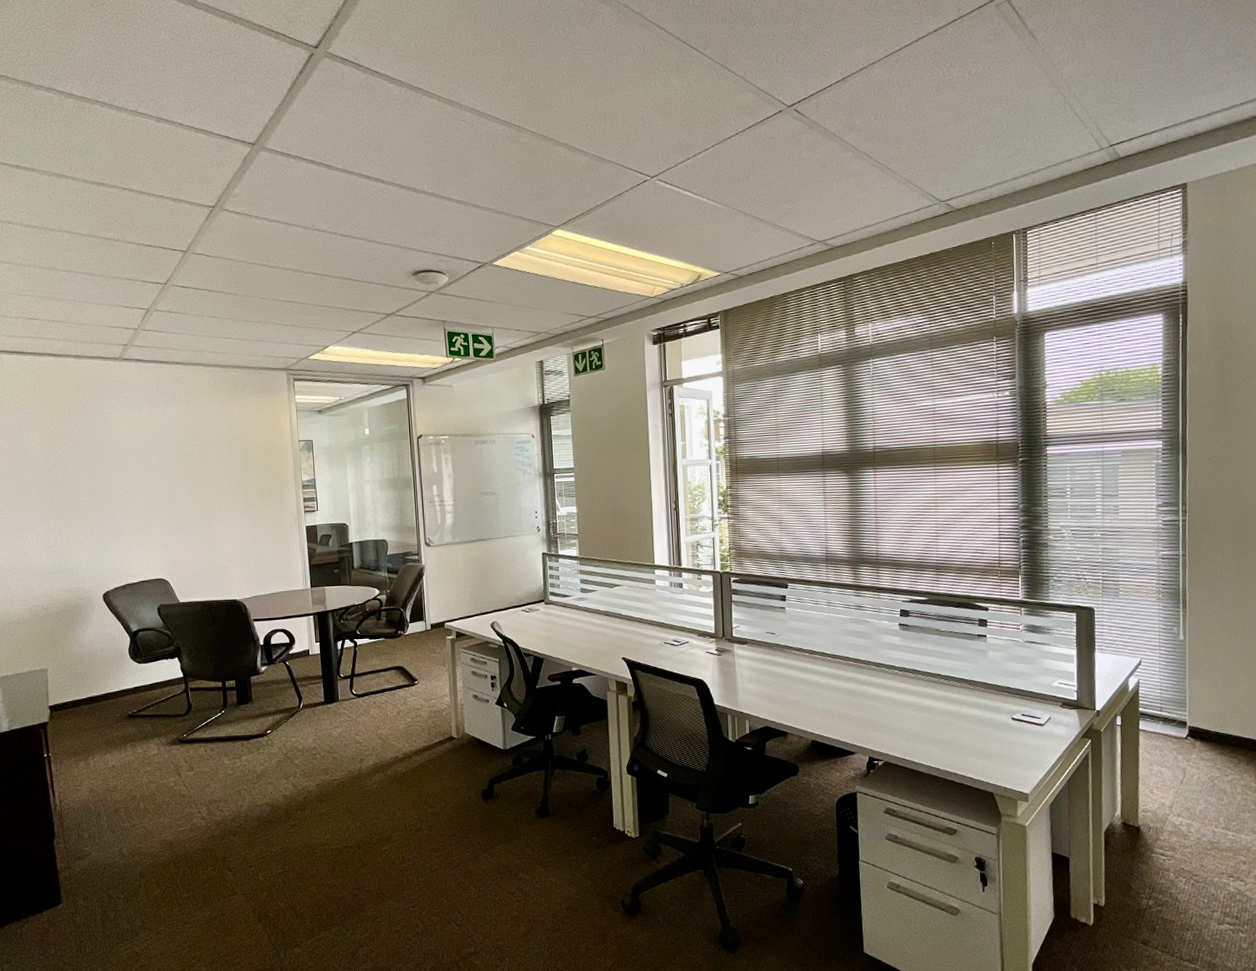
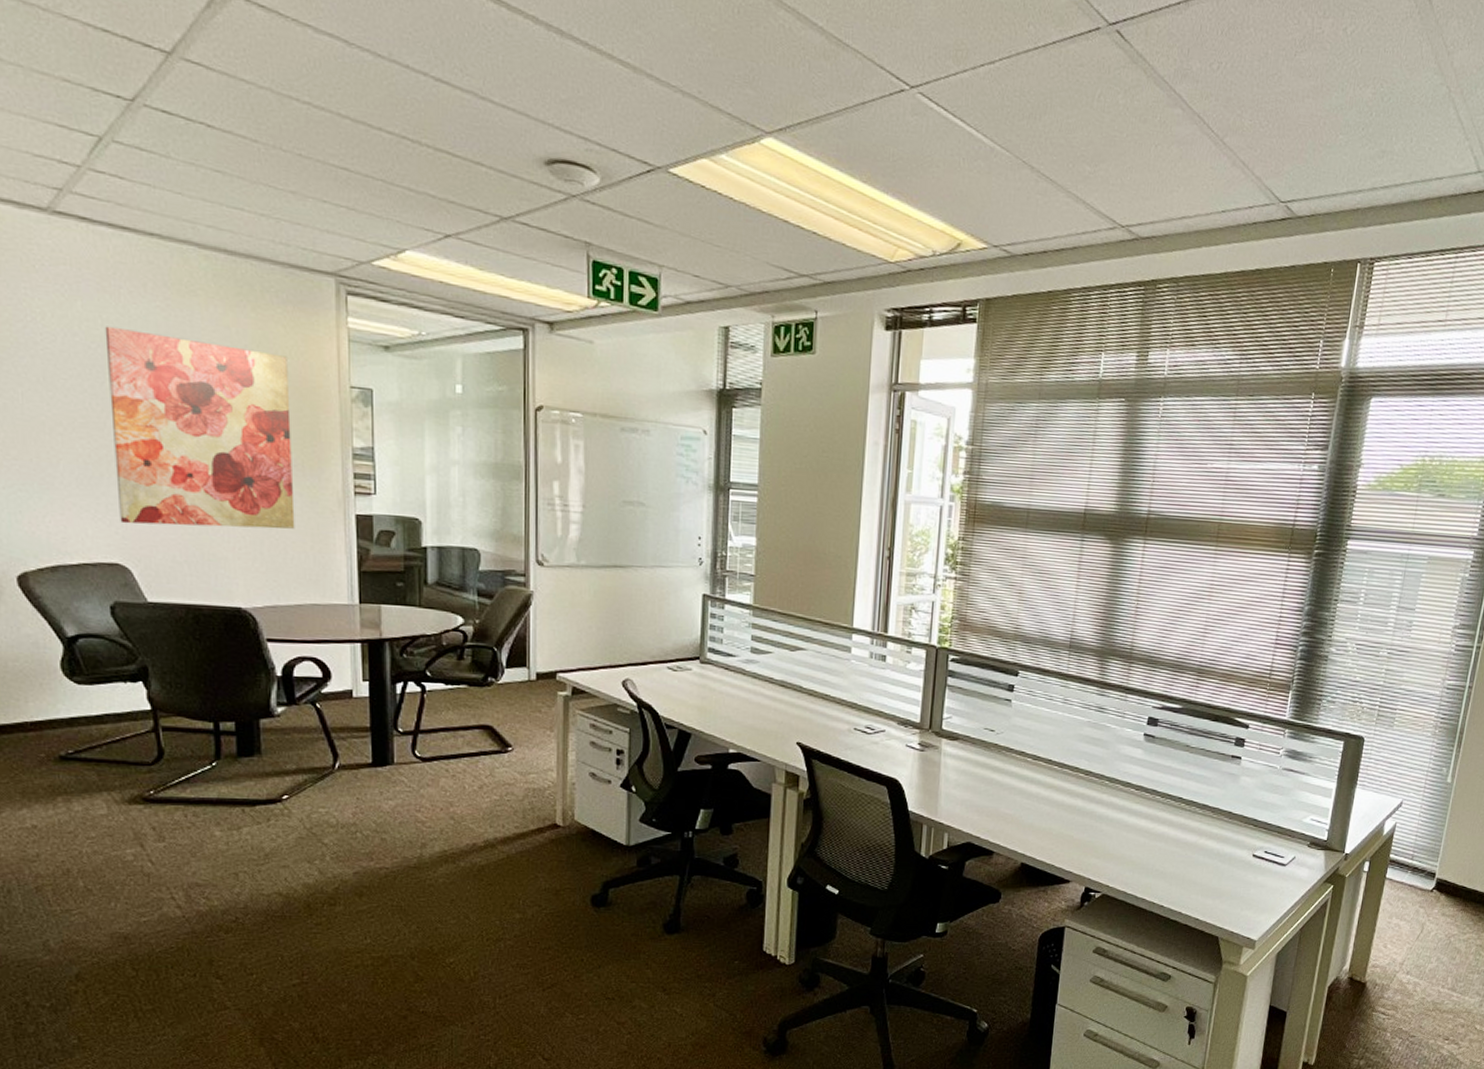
wall art: none [152,424,268,552] -> present [104,326,295,529]

